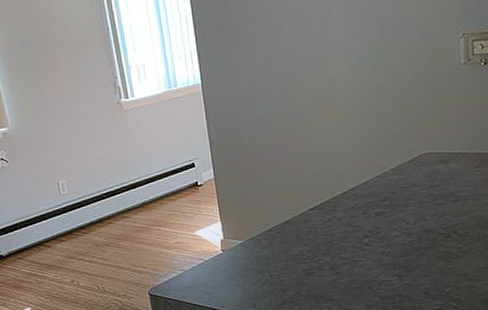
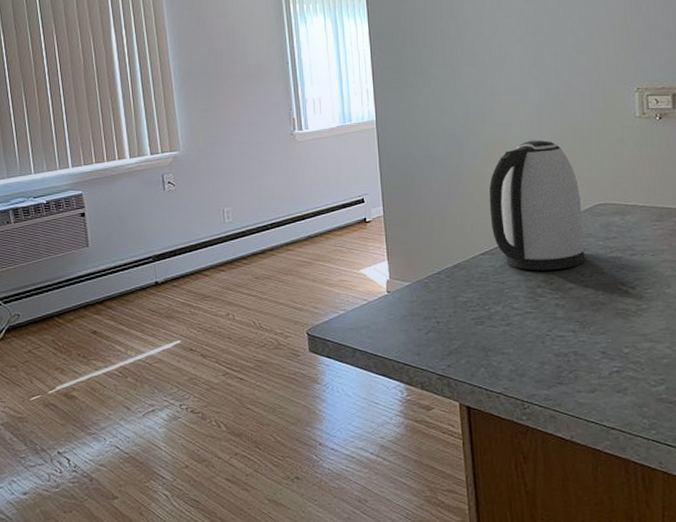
kettle: none [316,93,410,222] -> present [489,140,585,271]

